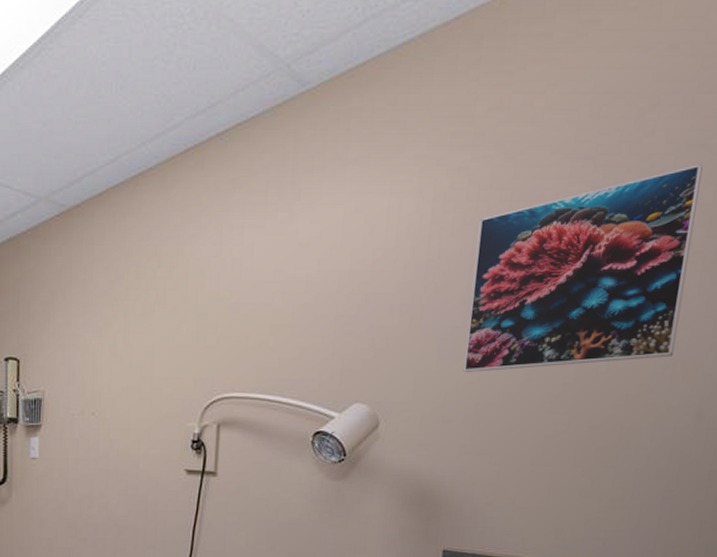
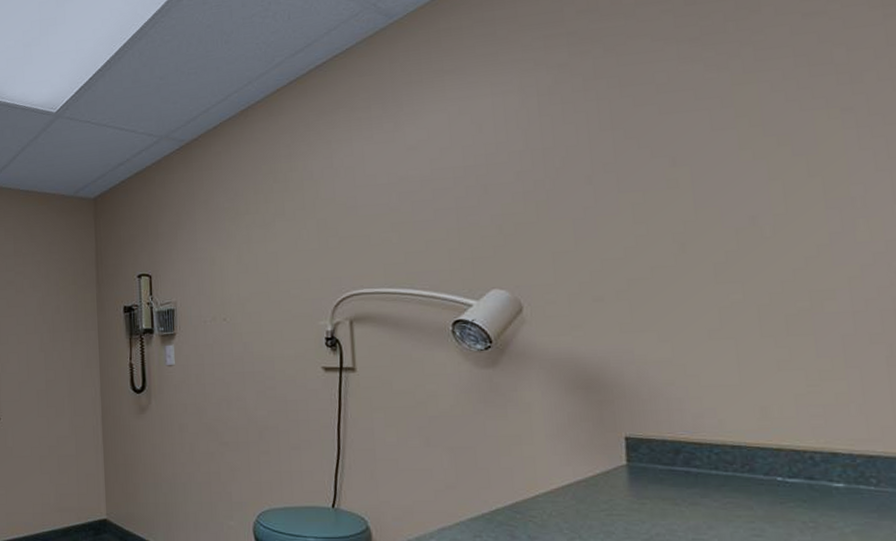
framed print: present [463,163,703,372] -> none [591,28,850,249]

